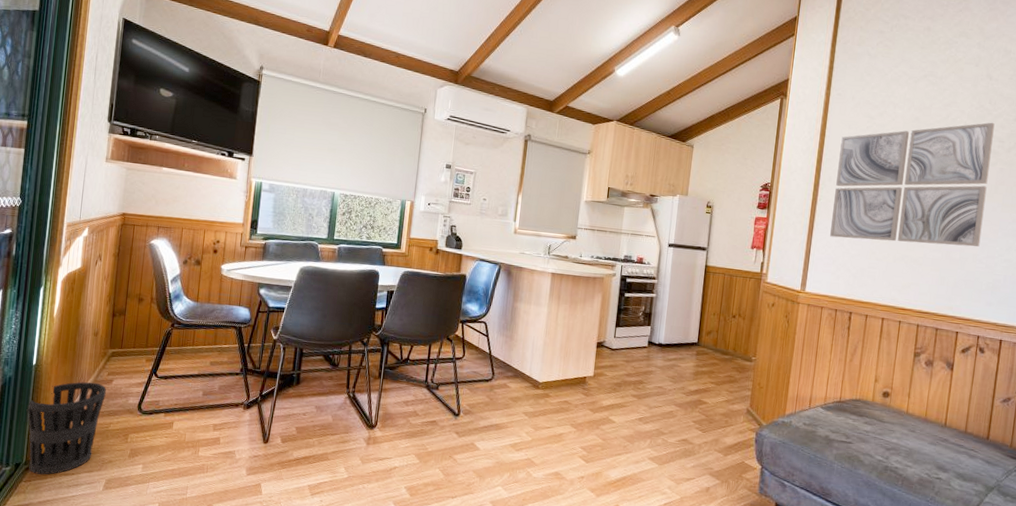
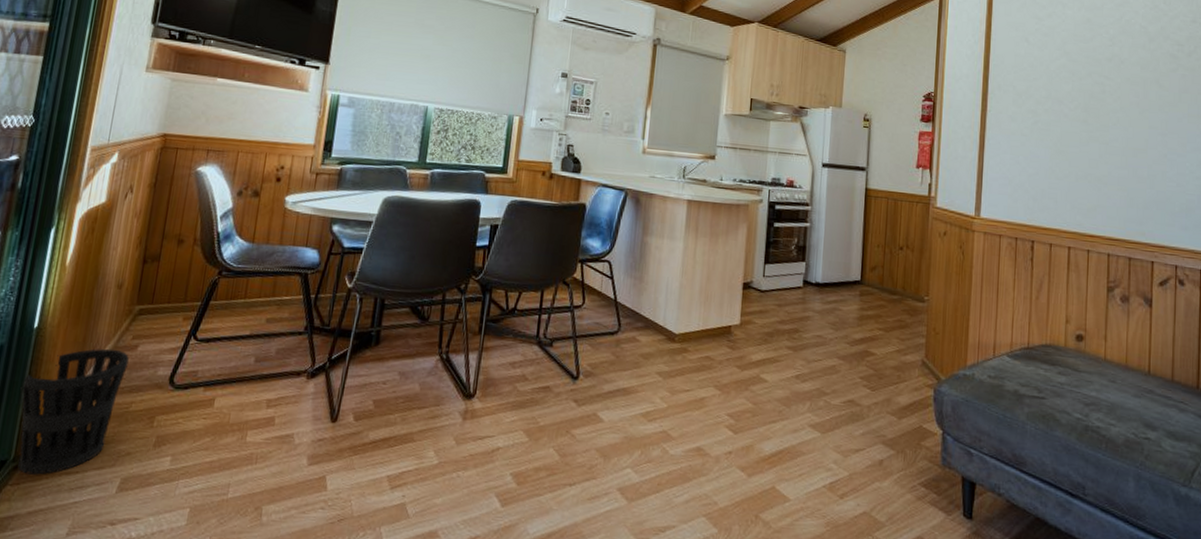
wall art: present [830,122,995,247] -> none [1004,24,1172,163]

